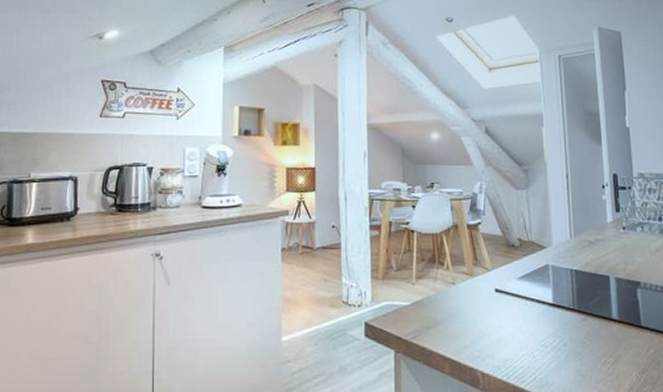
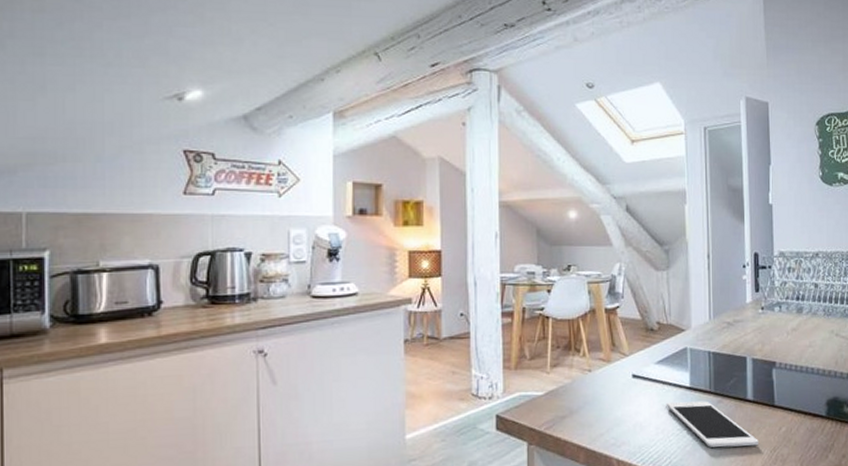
cell phone: none [530,317,626,367] -> present [667,401,758,448]

